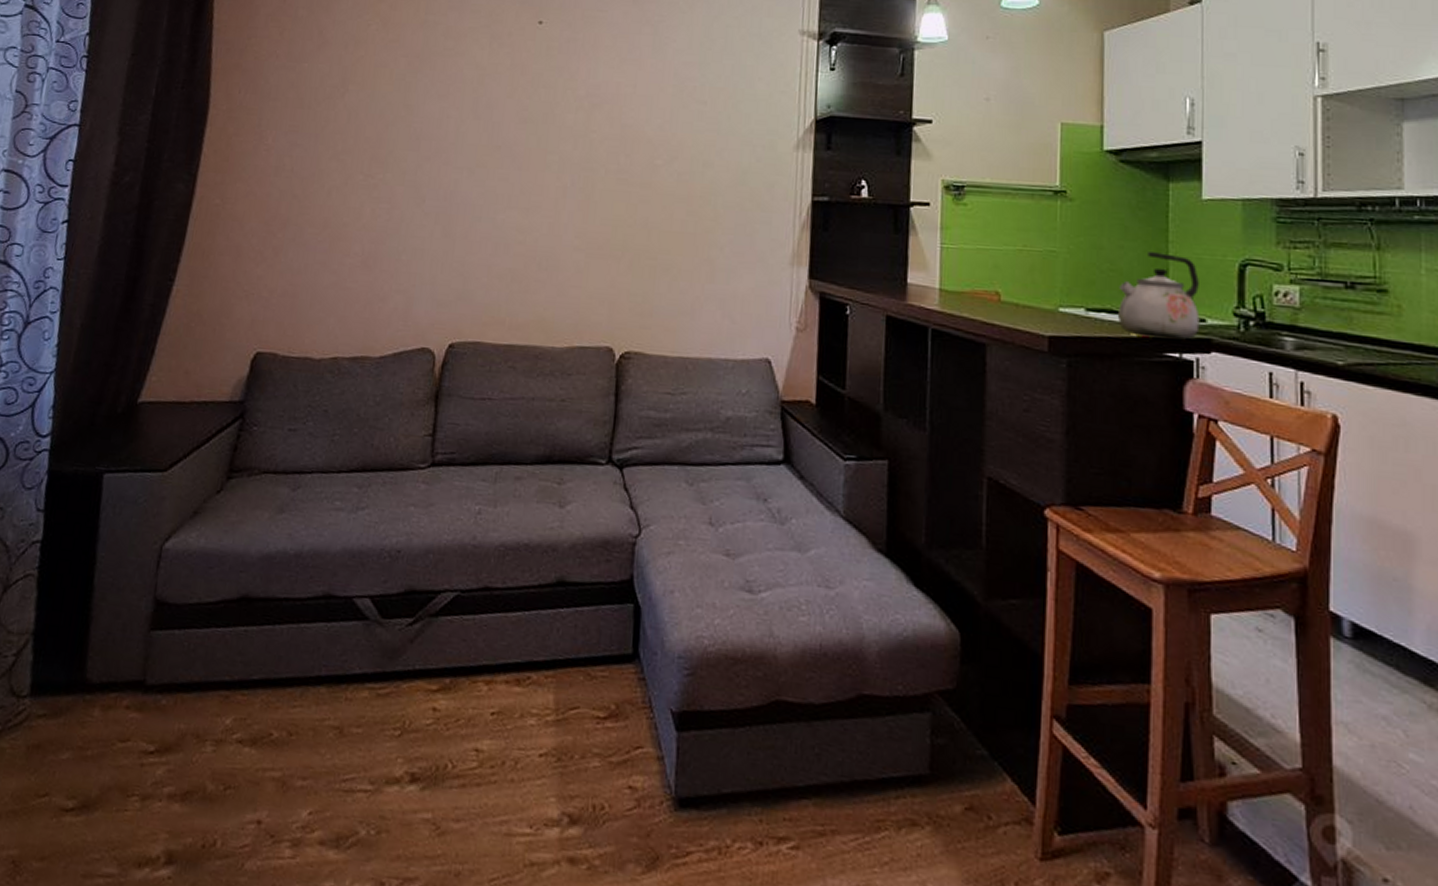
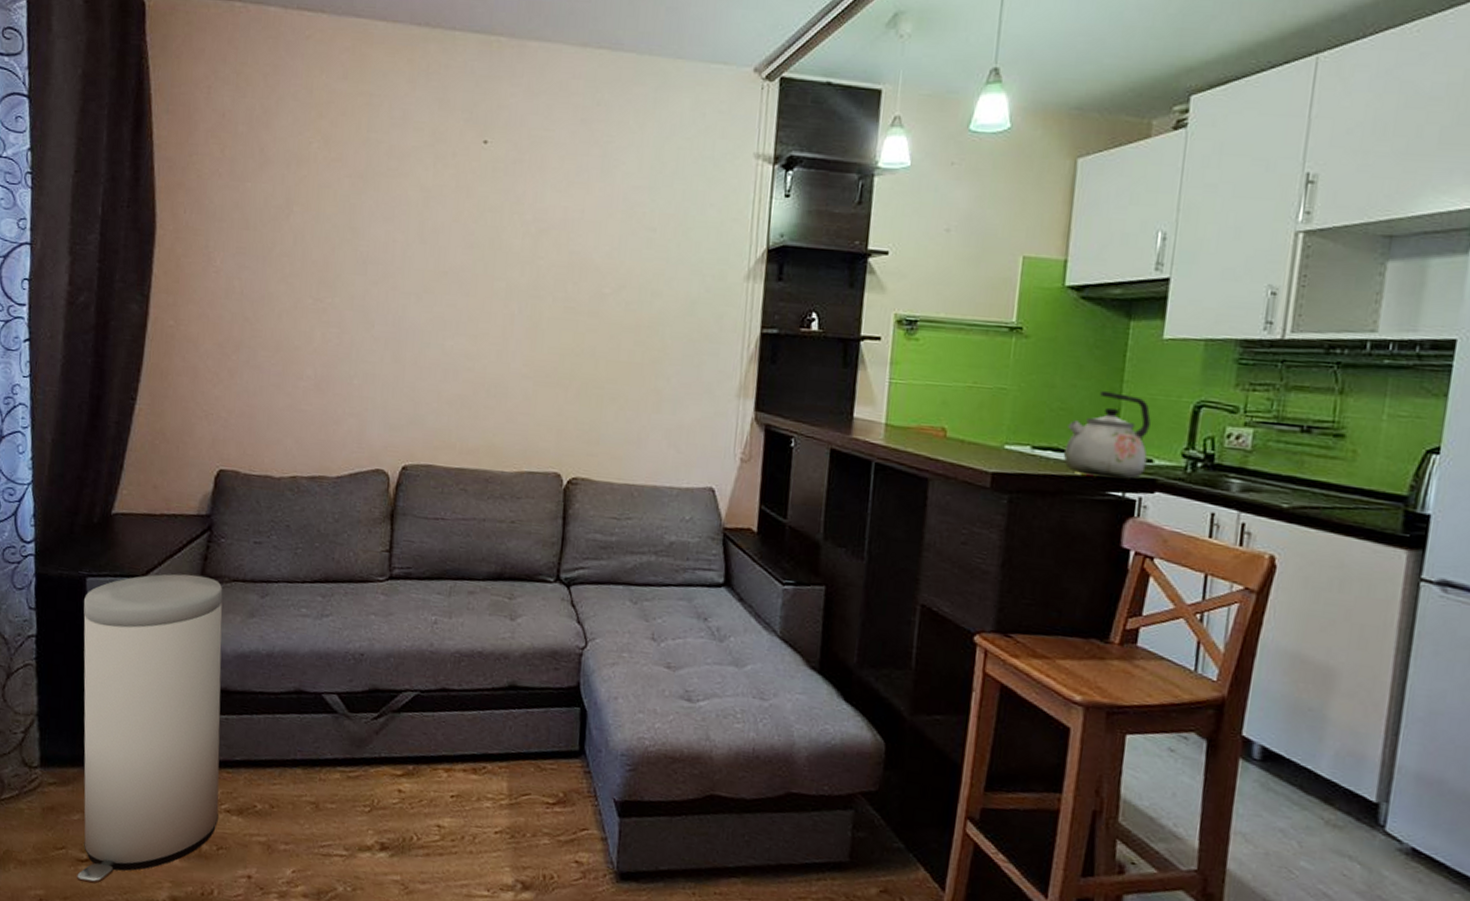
pedal bin: none [58,466,252,839] -> present [77,574,223,884]

